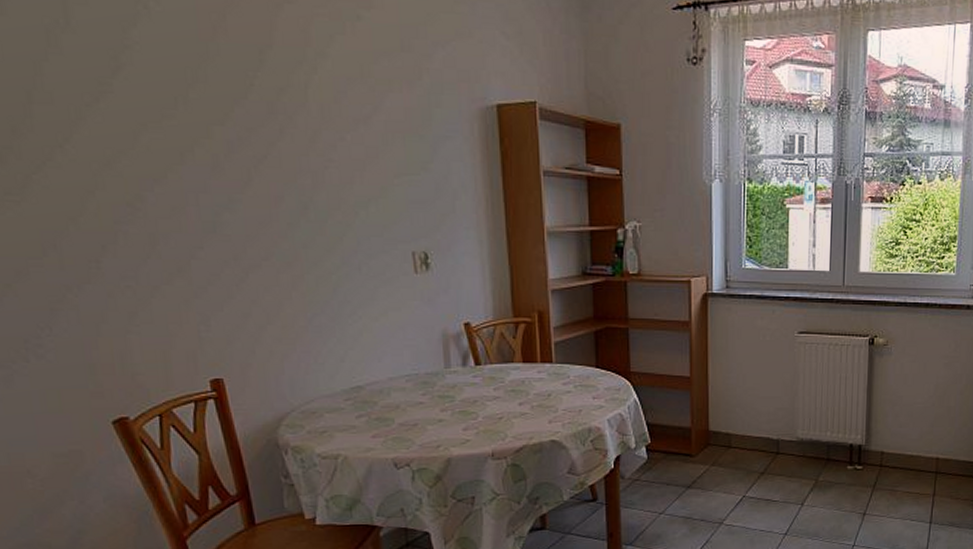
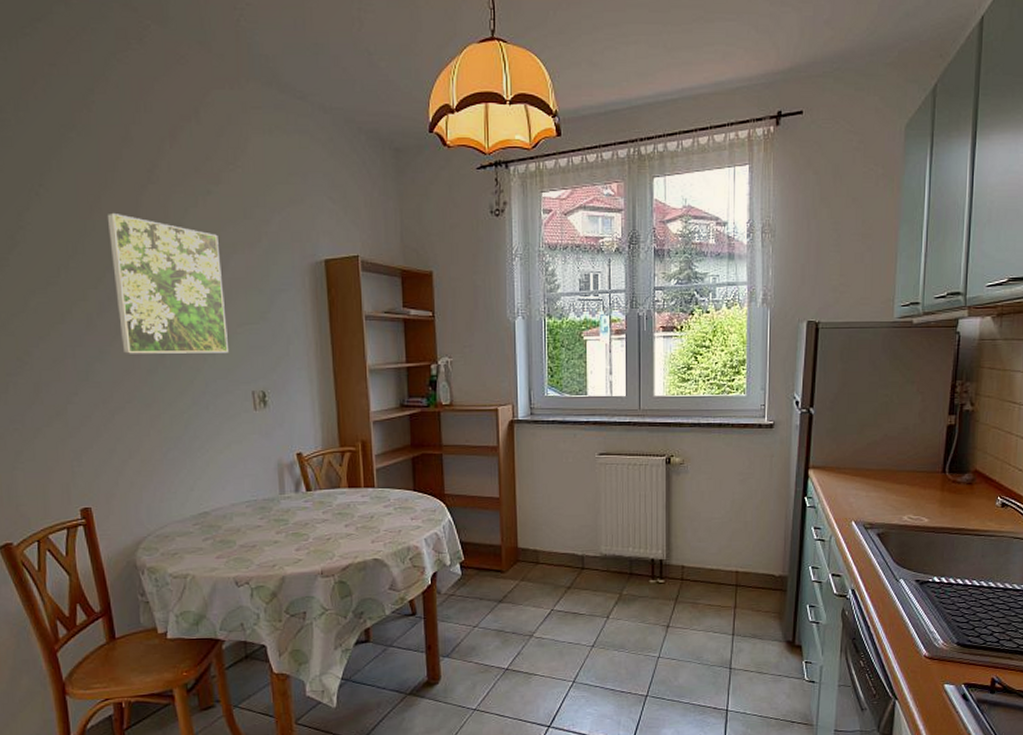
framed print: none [233,35,384,207] -> present [106,212,228,354]

